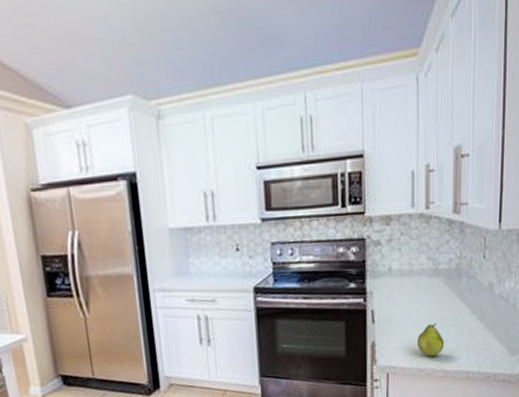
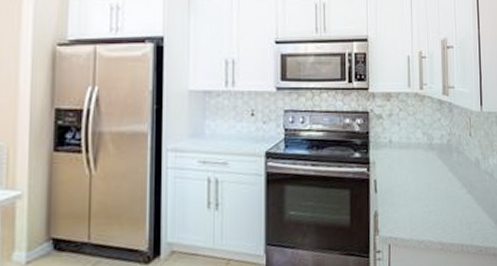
fruit: present [417,323,445,357] -> none [416,195,441,229]

